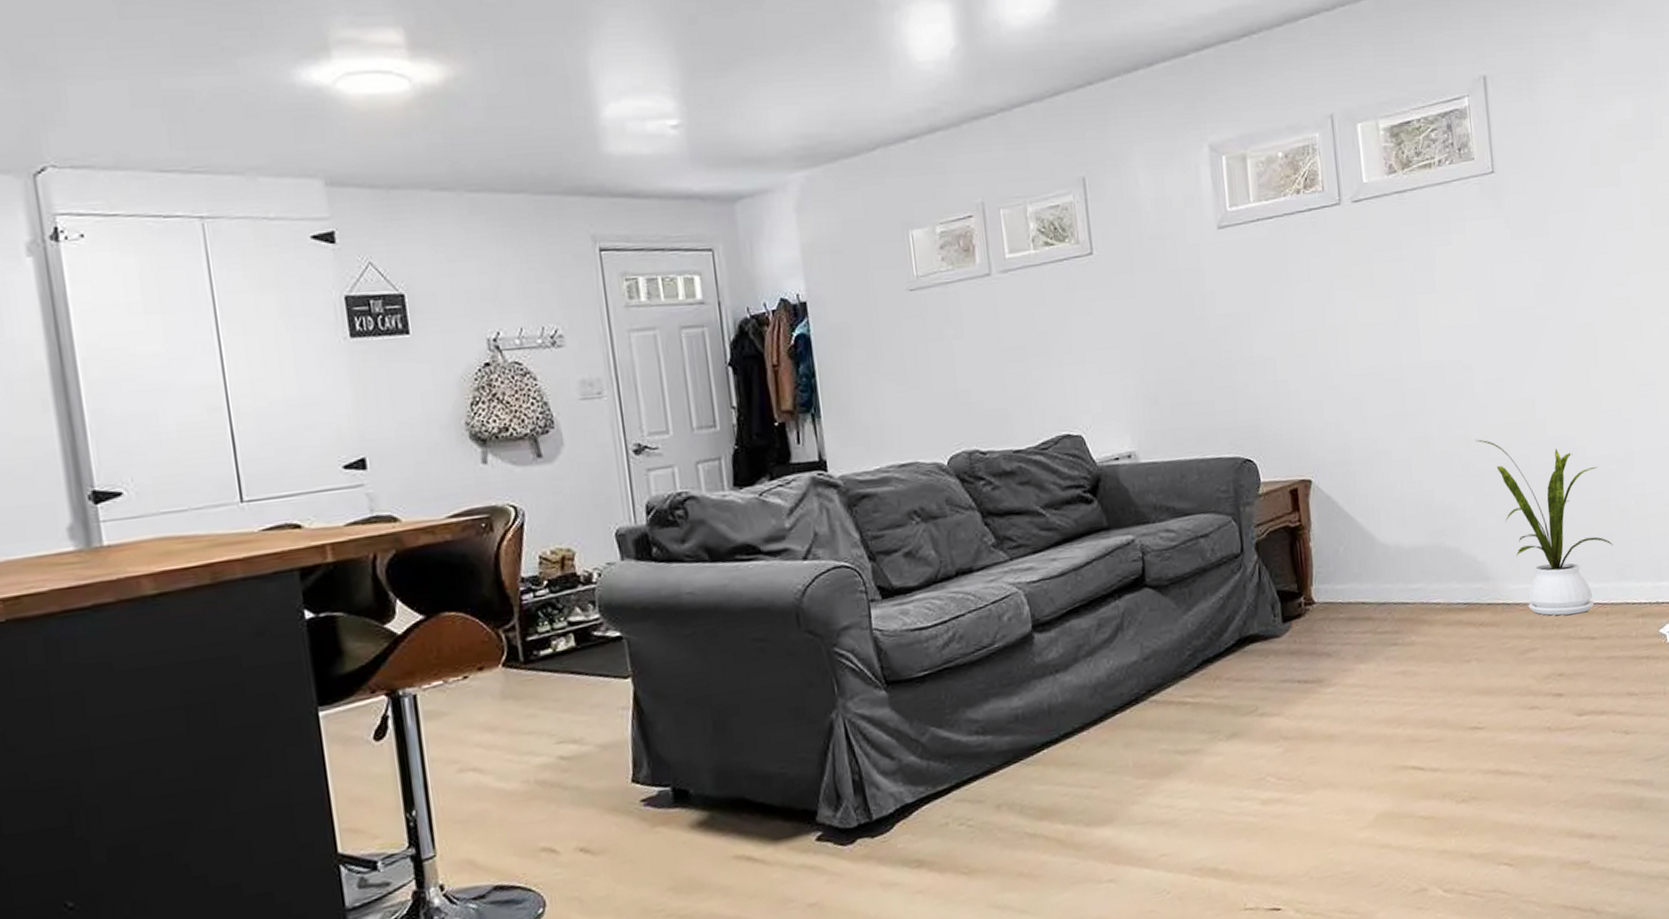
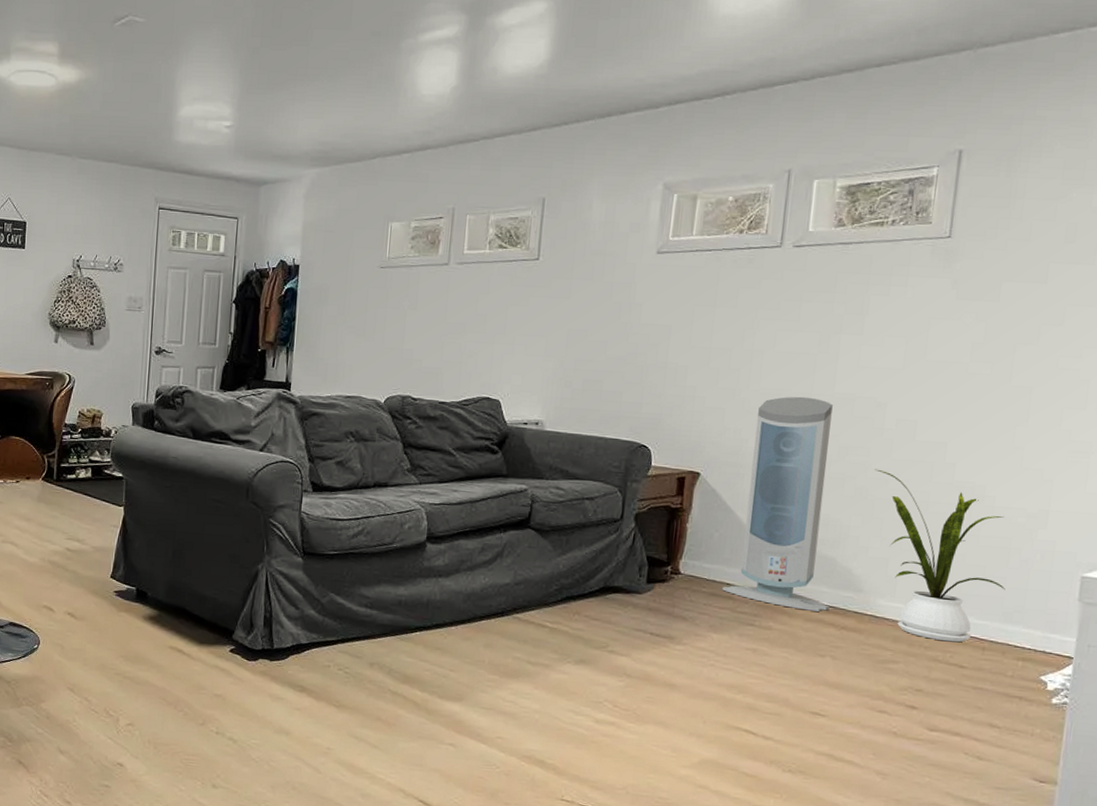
air purifier: none [1354,371,1464,616] -> present [722,396,833,612]

